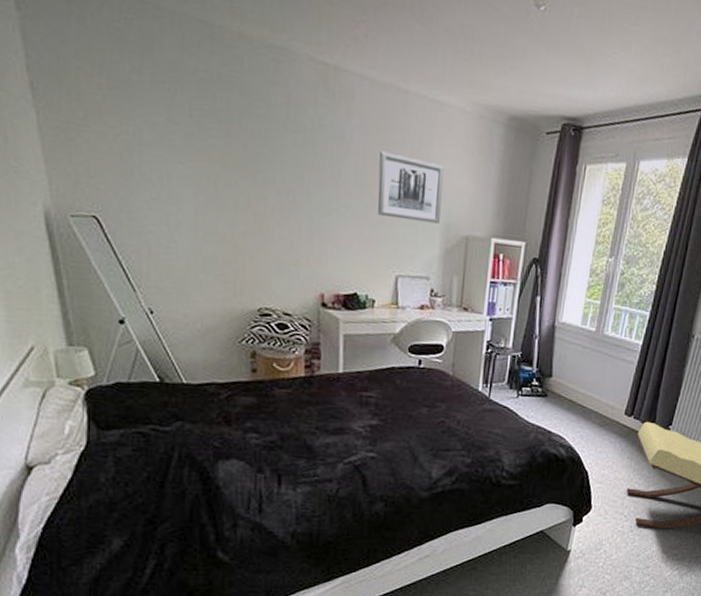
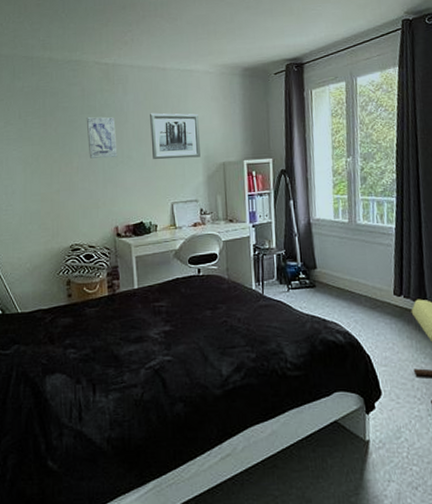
wall art: none [290,136,332,204] -> present [86,116,118,158]

